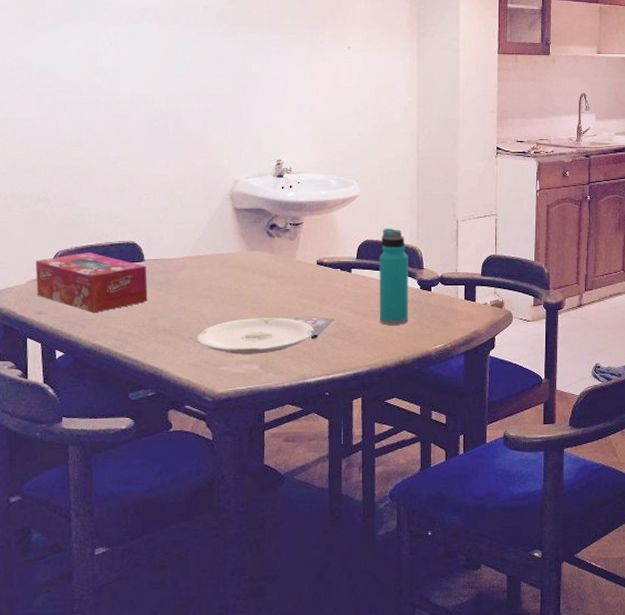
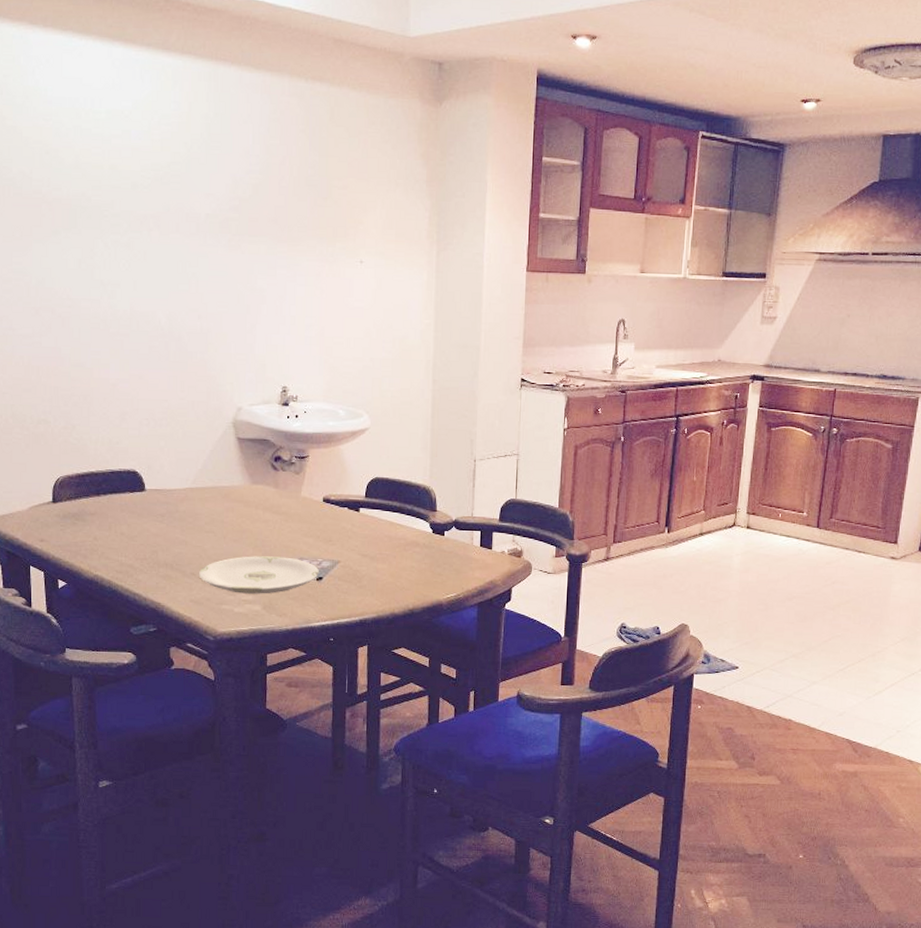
tissue box: present [35,252,148,313] -> none [36,479,149,543]
water bottle: present [379,228,408,325] -> none [388,465,421,571]

